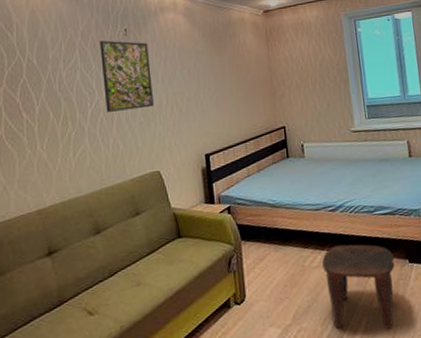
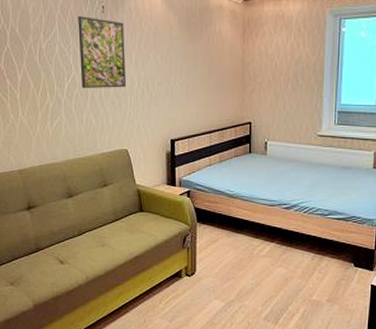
stool: present [322,244,395,330] -> none [270,240,340,320]

